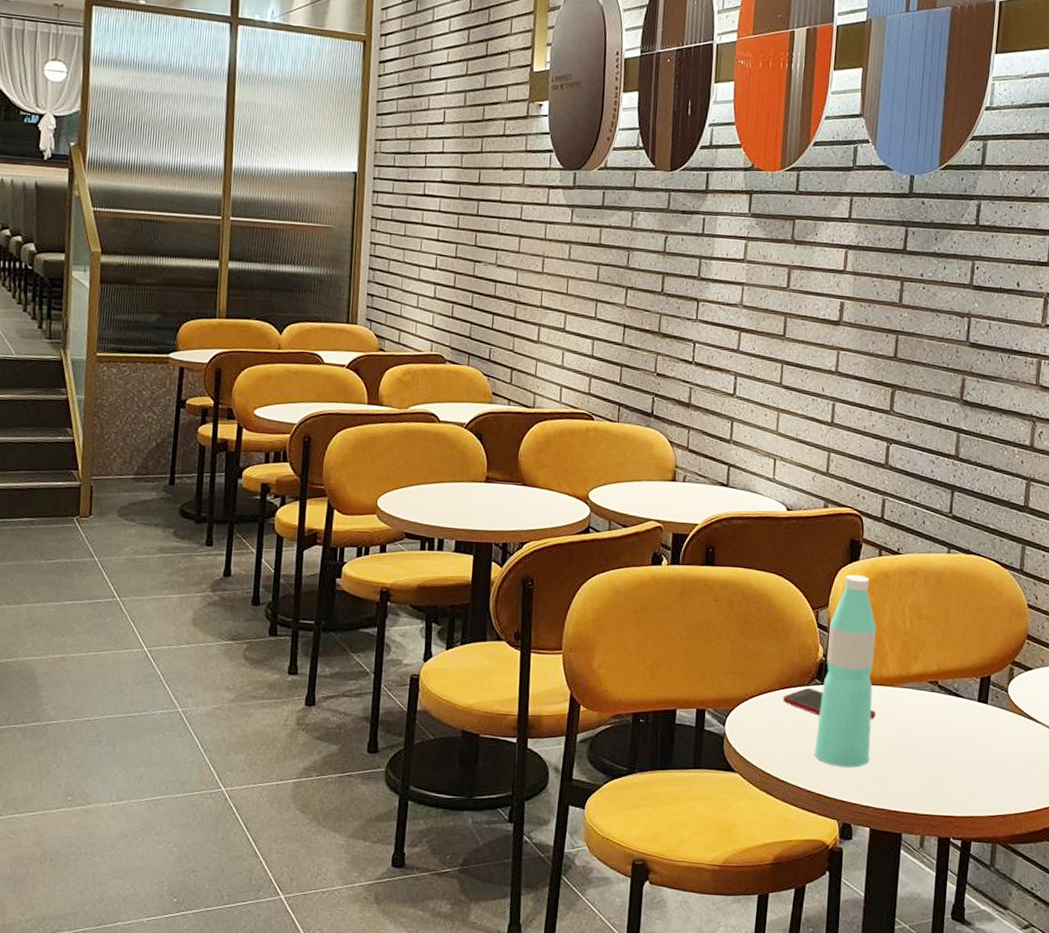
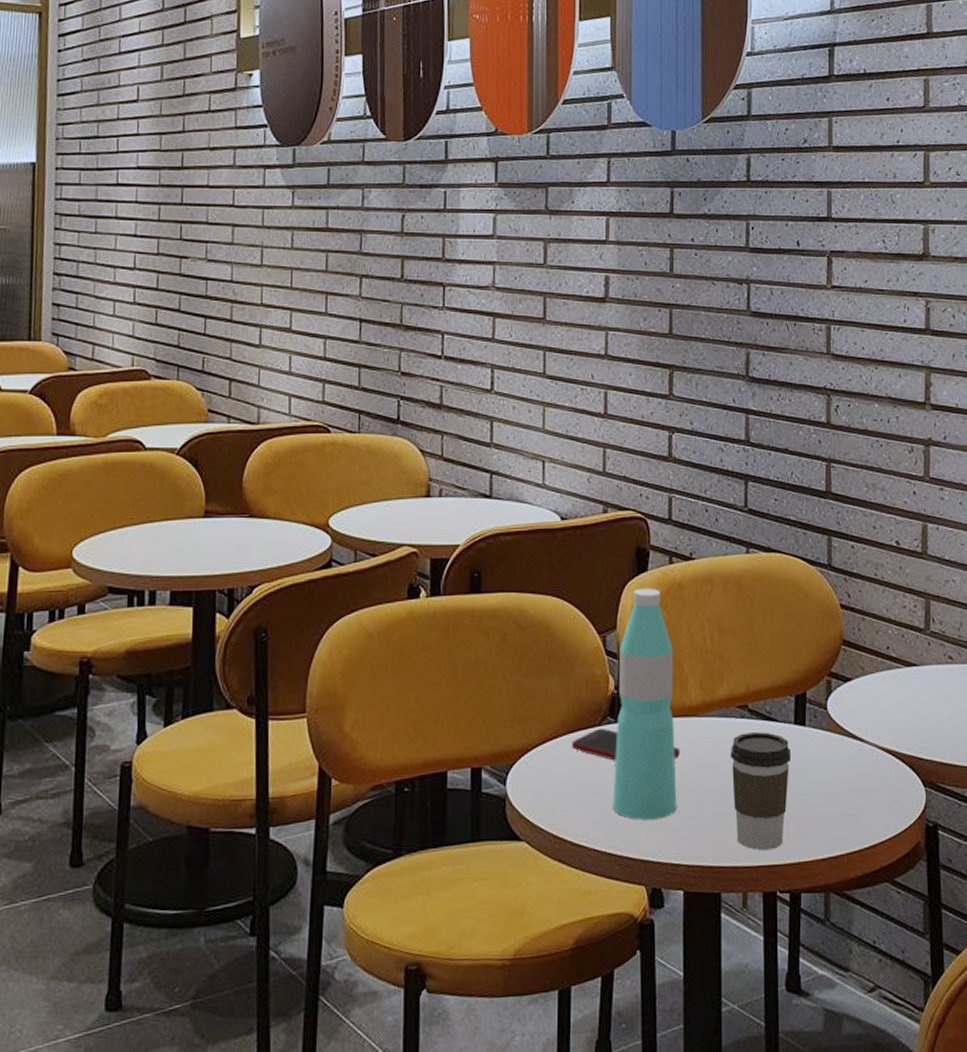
coffee cup: none [919,704,973,804] -> present [731,732,792,851]

